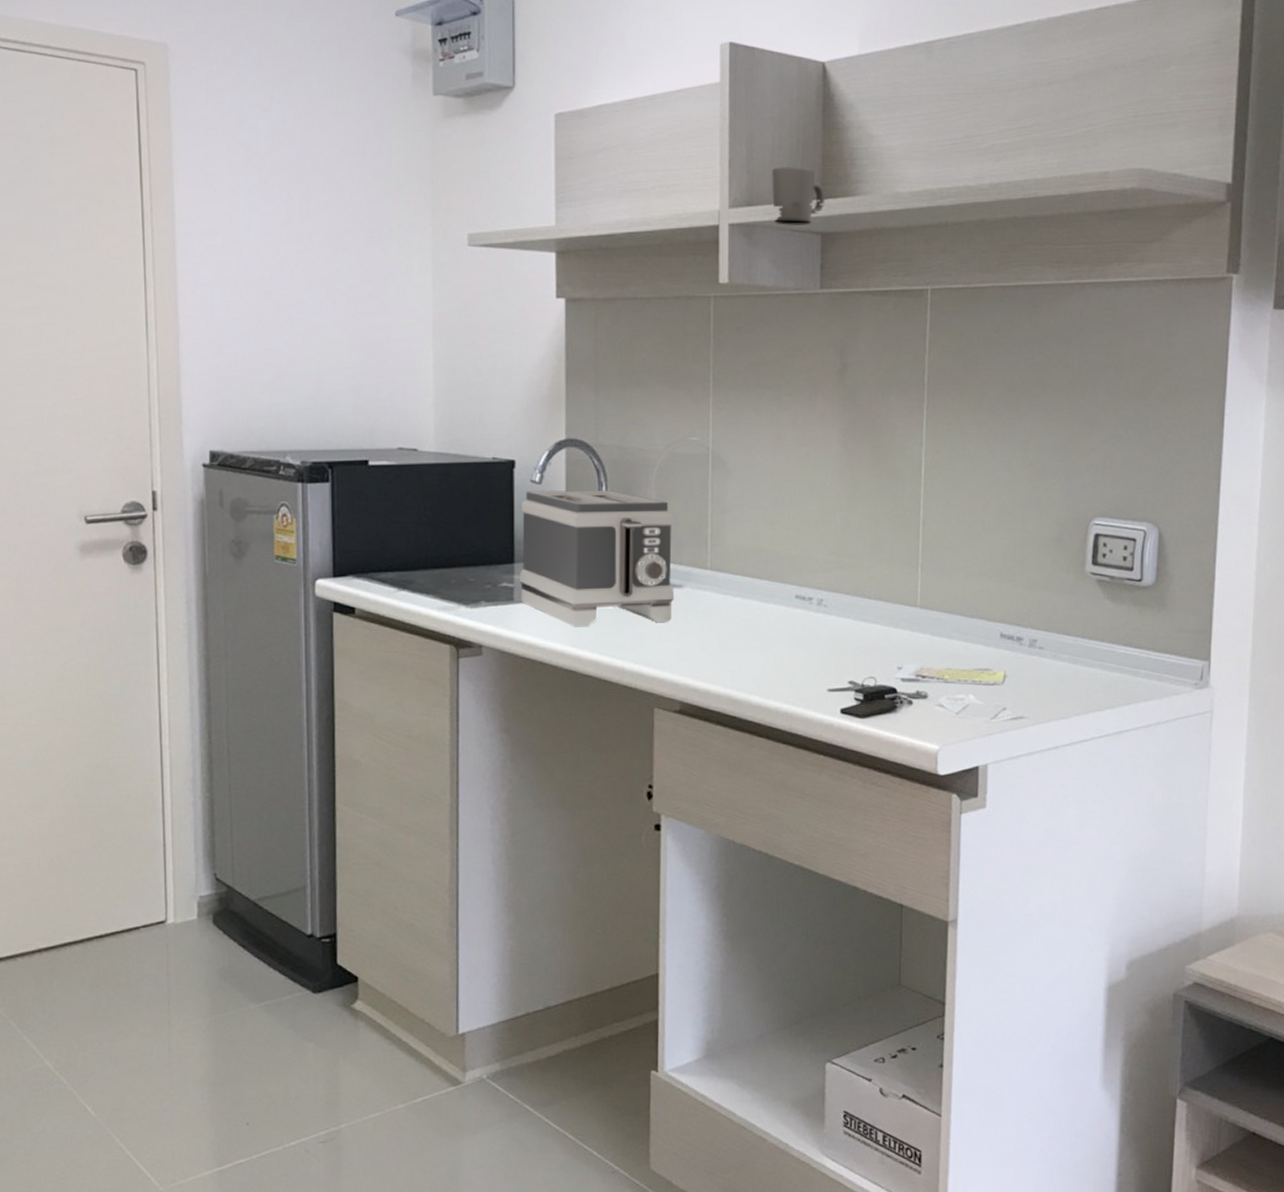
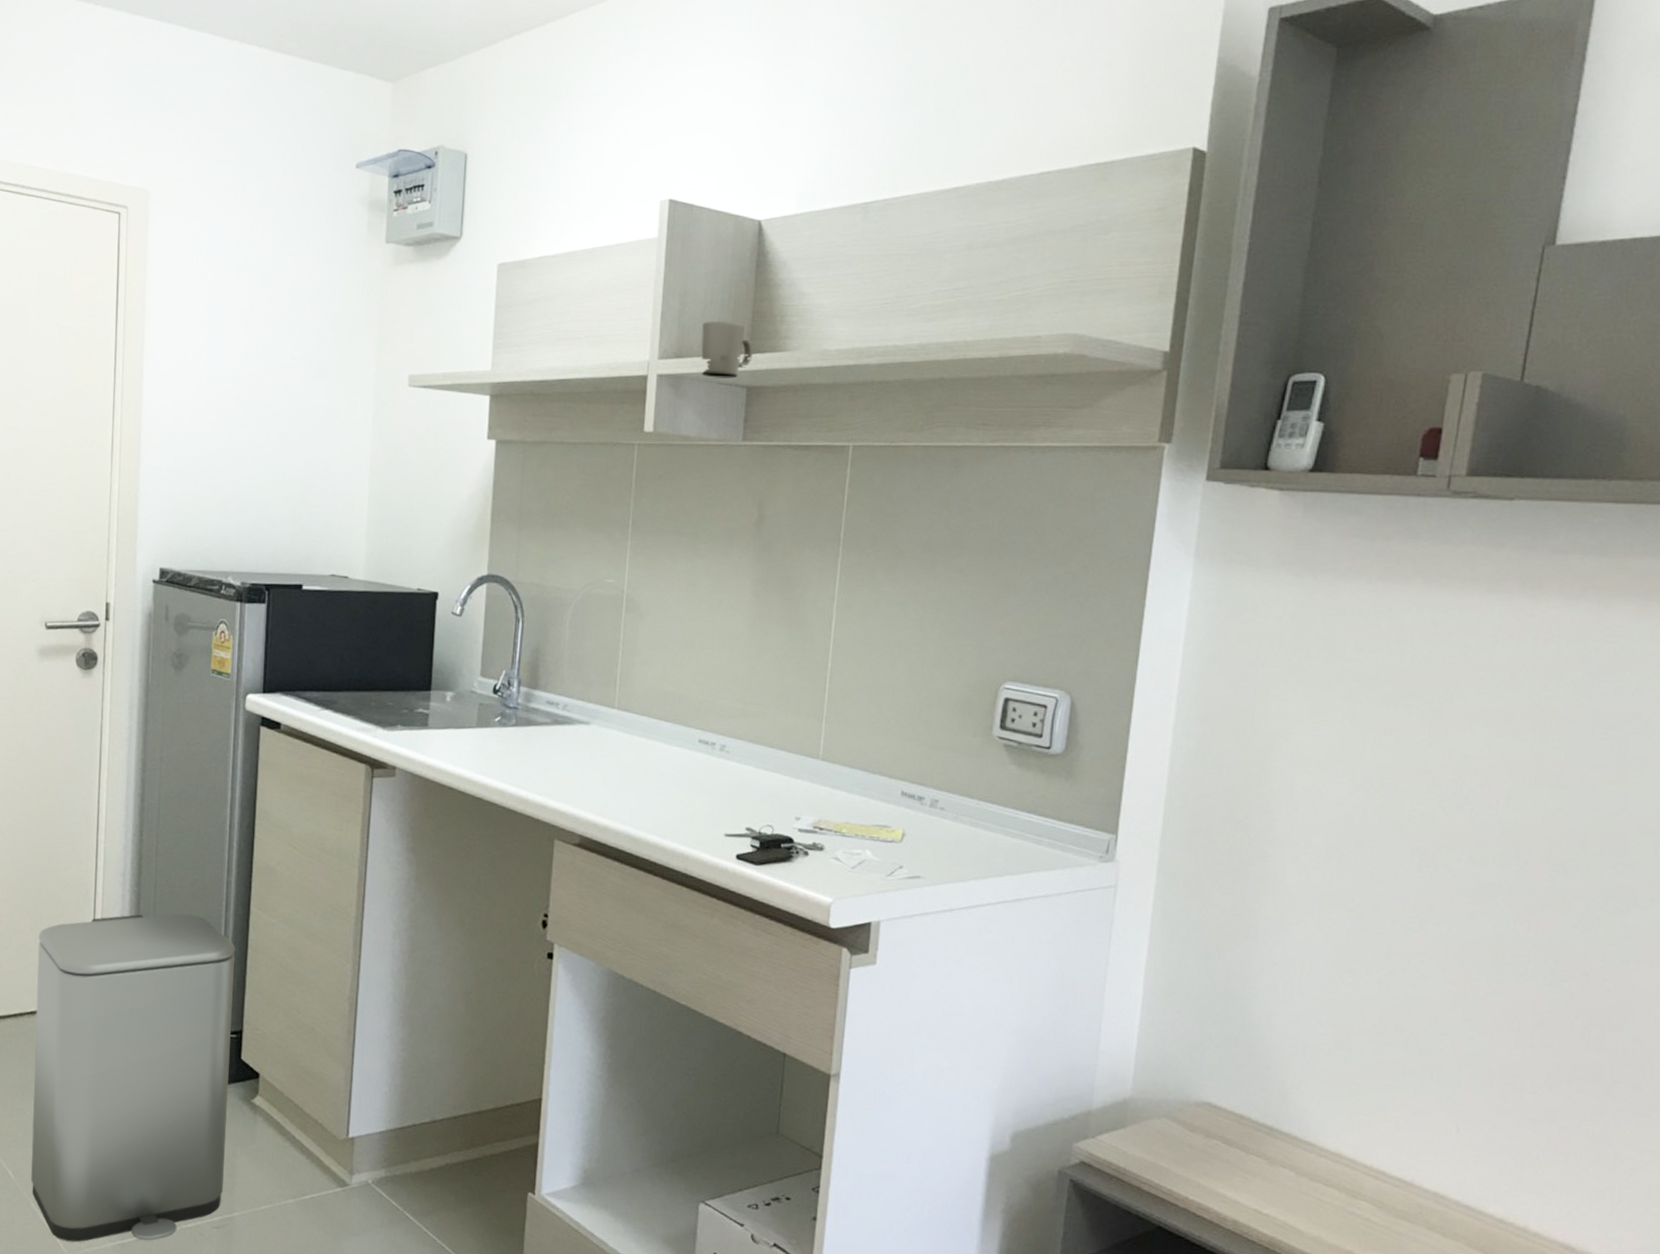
pedal bin: none [102,817,327,1174] -> present [31,913,236,1242]
toaster: present [519,490,675,627] -> none [434,622,586,758]

